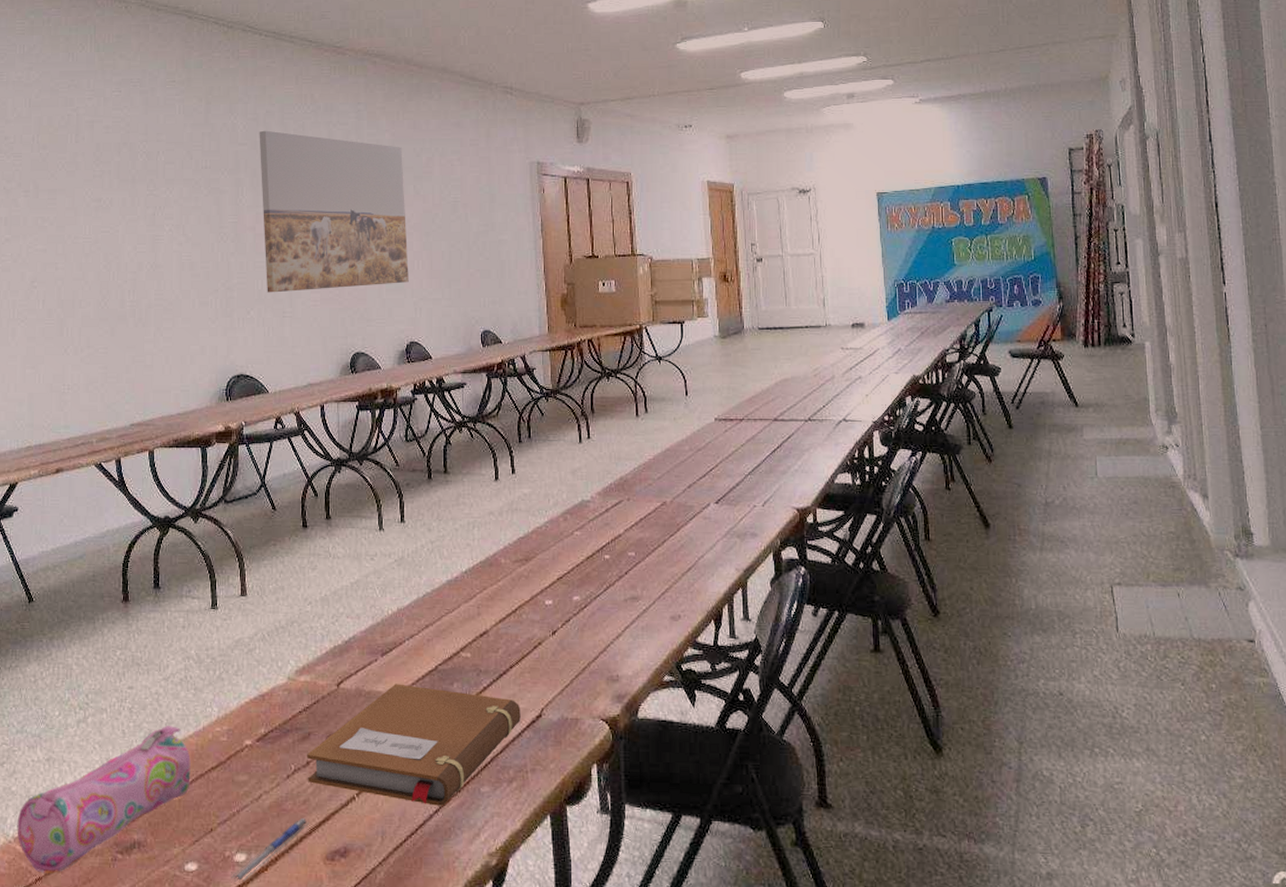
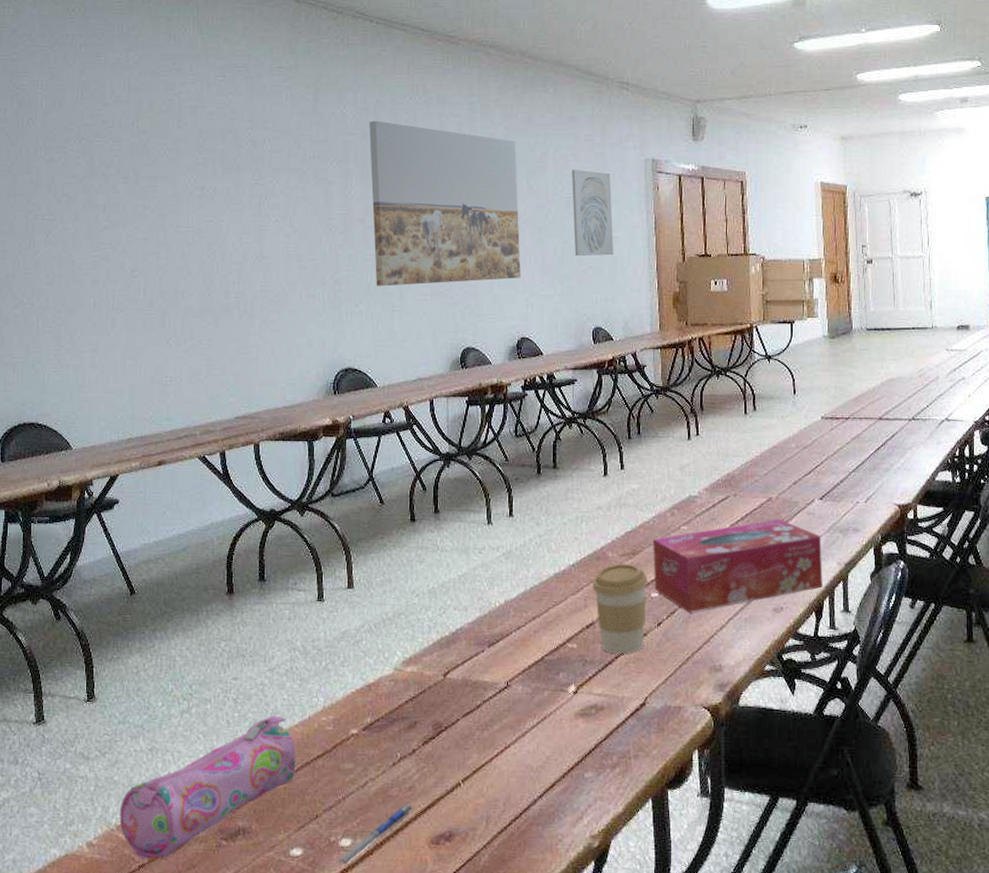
notebook: present [307,684,521,806] -> none [413,674,625,791]
wall art: none [458,174,501,260] -> present [572,170,614,257]
coffee cup: none [485,570,542,664] -> present [592,564,648,654]
tissue box: none [546,524,721,621] -> present [653,519,823,613]

